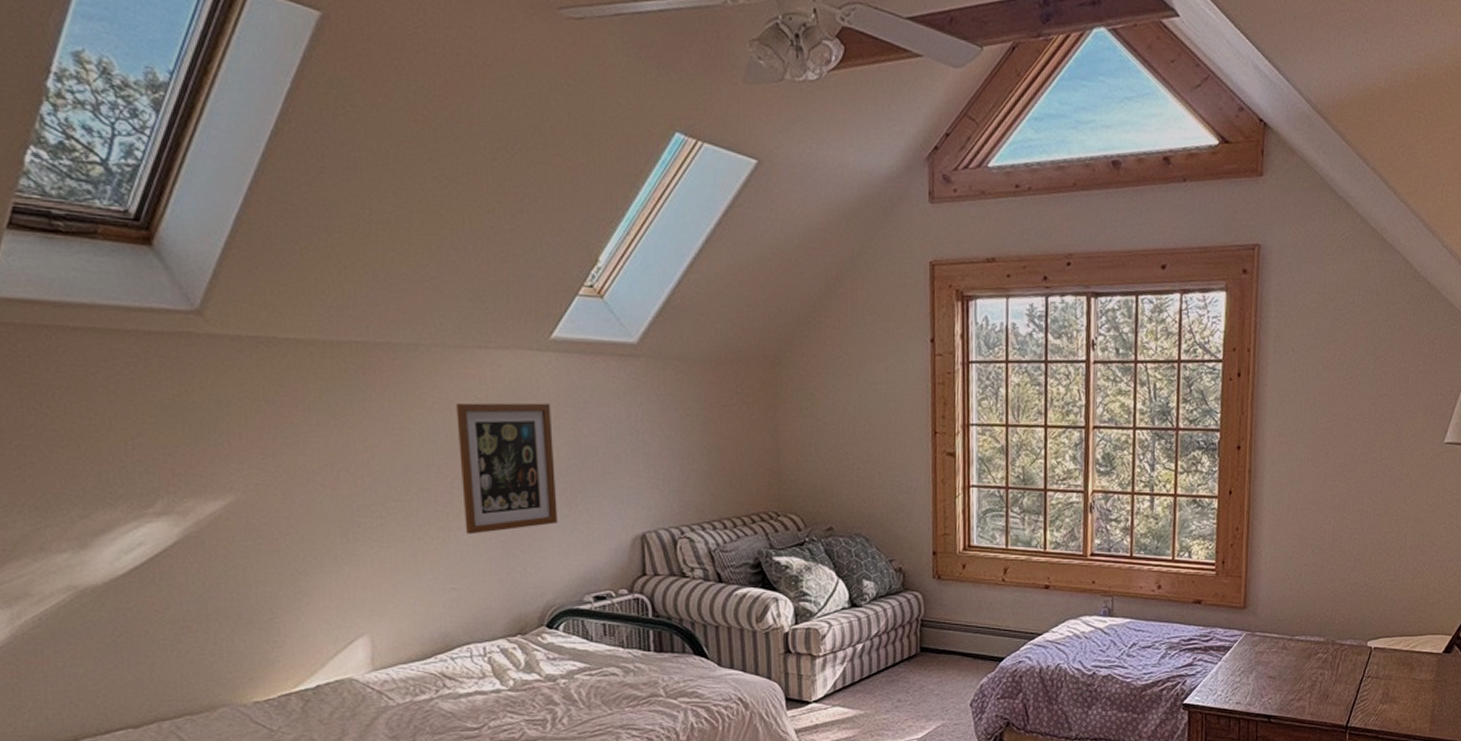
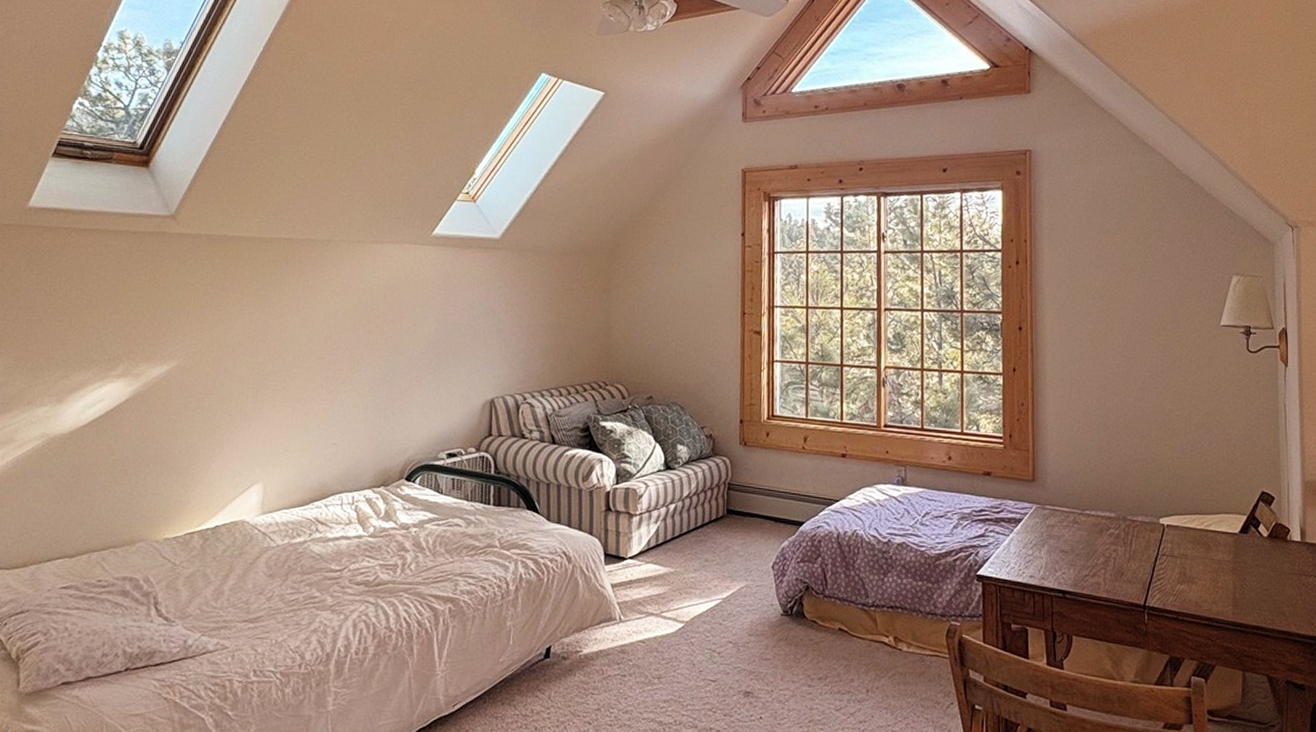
wall art: present [456,402,558,535] -> none [349,287,427,397]

